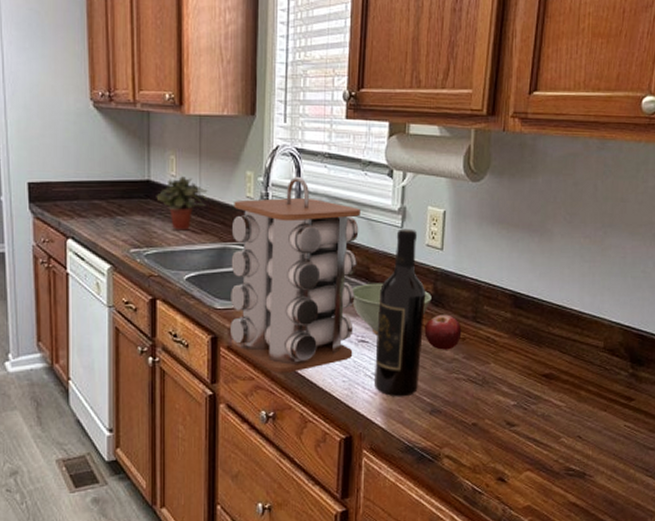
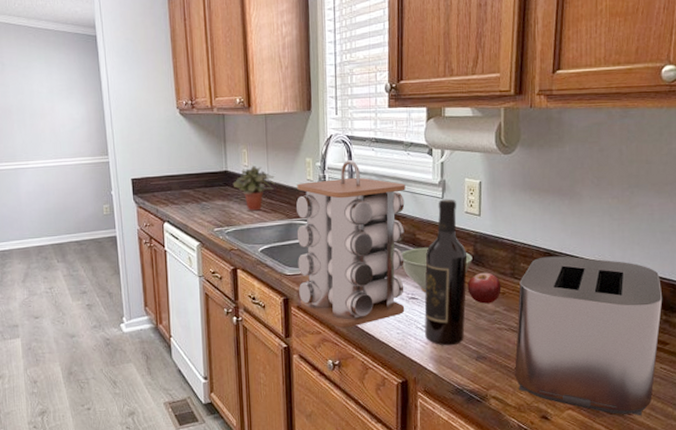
toaster: none [471,299,631,478] -> present [515,256,663,416]

